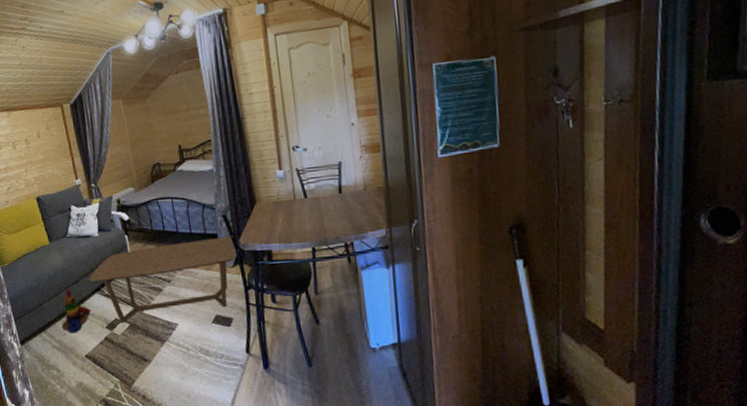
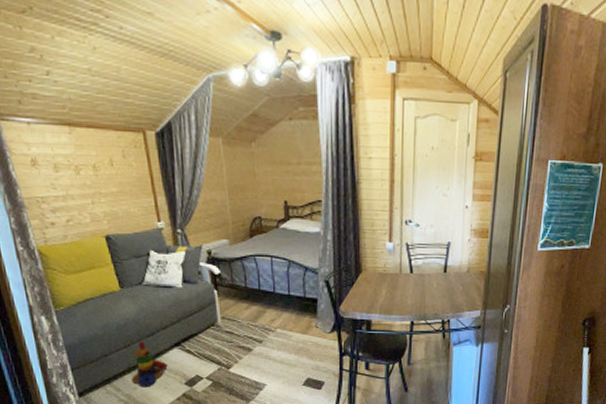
coffee table: present [89,236,239,323] -> none [167,302,338,380]

